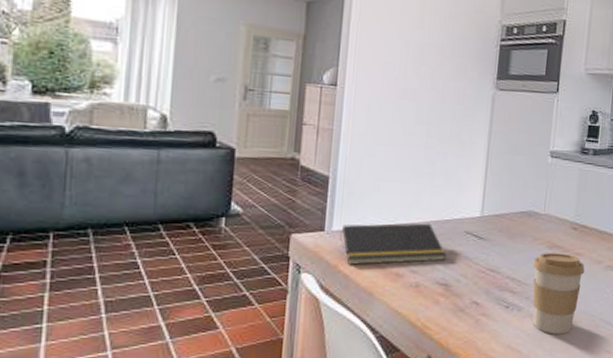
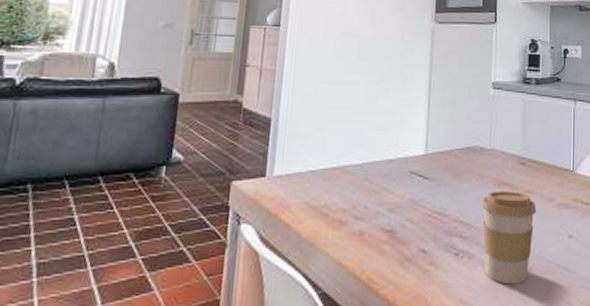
notepad: present [340,223,446,265] -> none [281,164,391,213]

